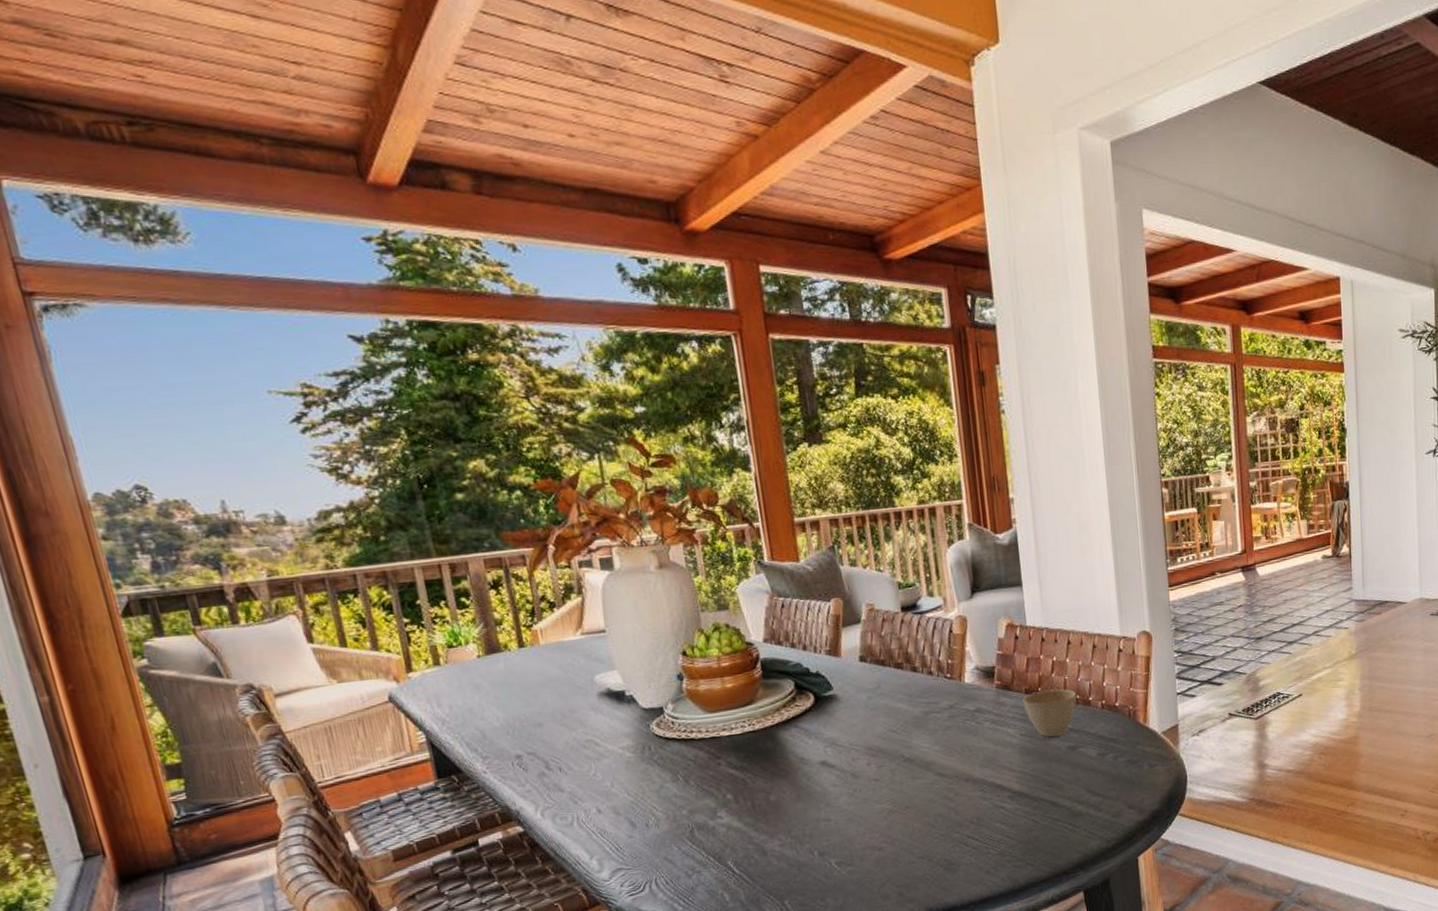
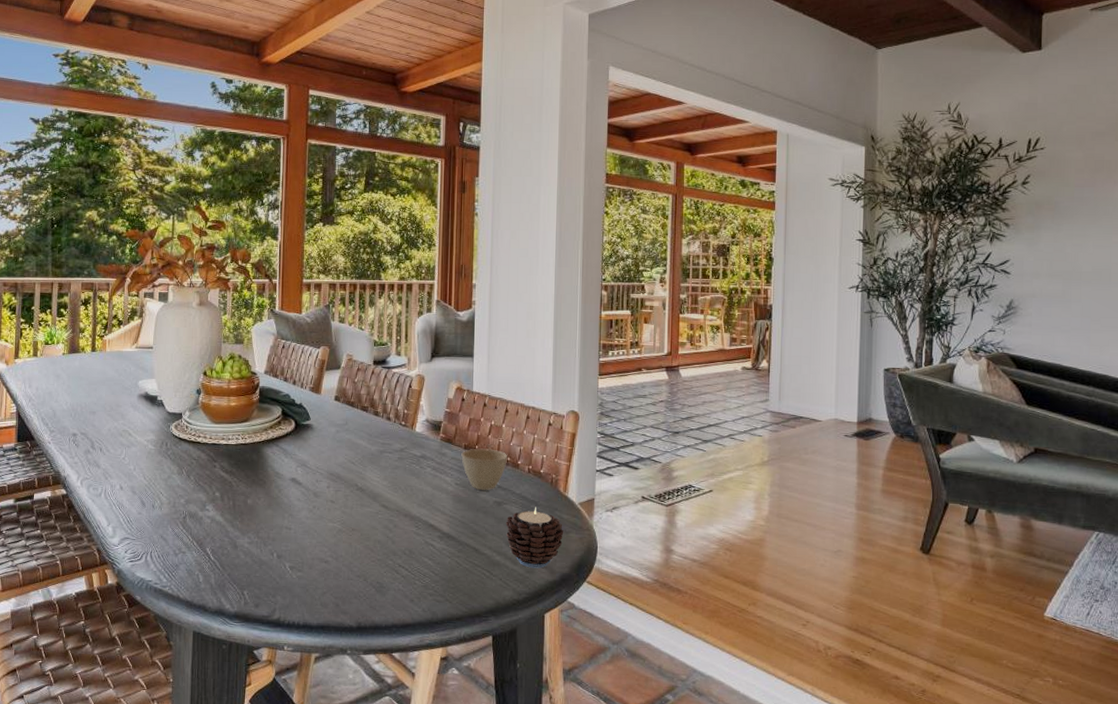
candle: none [1083,744,1149,812] -> present [505,507,564,568]

